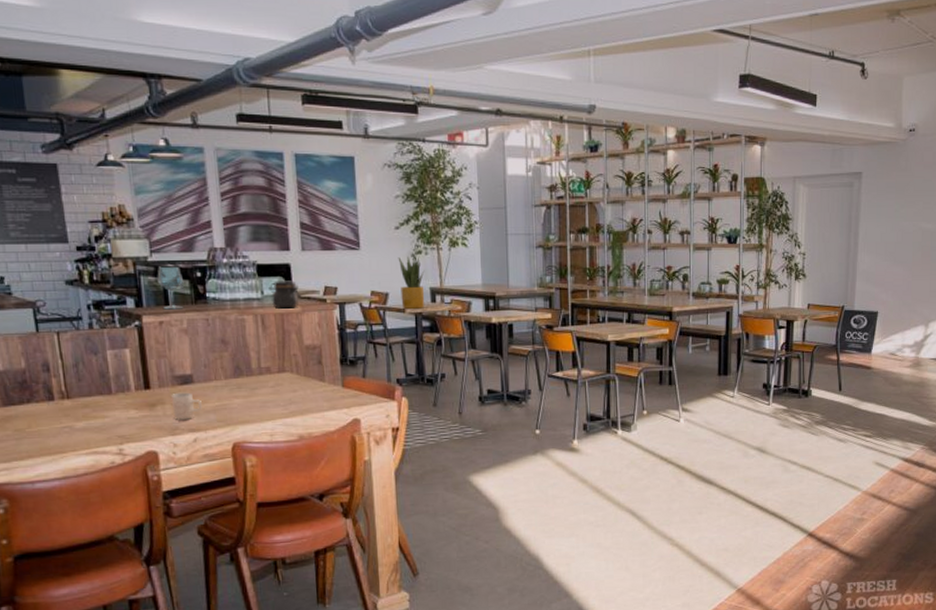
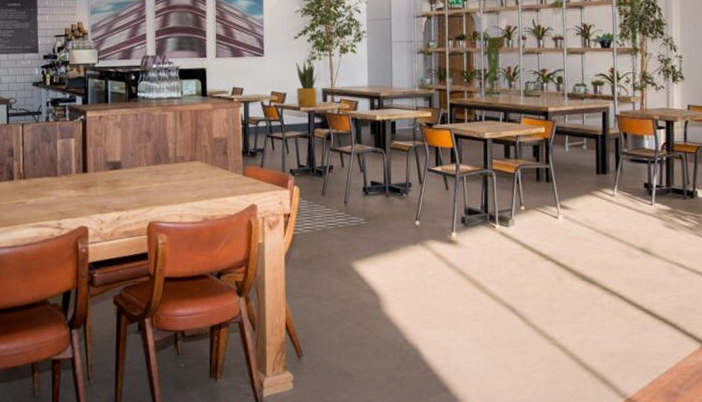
wine glass: present [157,266,184,310] -> none [101,71,122,106]
mug: present [171,392,202,421] -> none [102,176,126,201]
jar: present [268,280,301,309] -> none [187,82,213,106]

